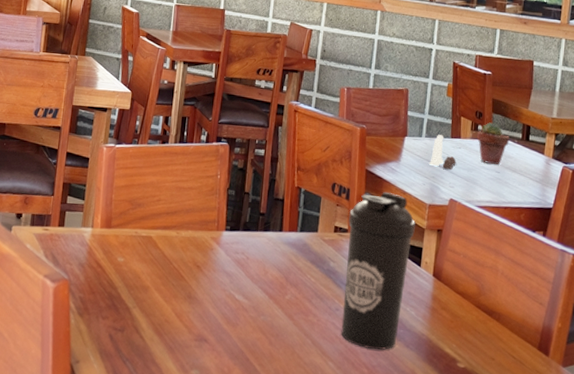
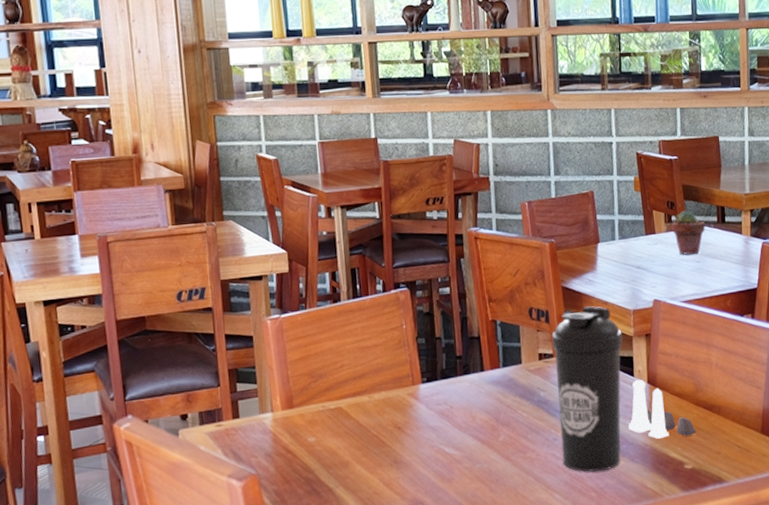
salt and pepper shaker set: none [407,270,474,336] -> present [628,379,696,439]
salt and pepper shaker set: present [428,134,457,169] -> none [626,234,655,269]

